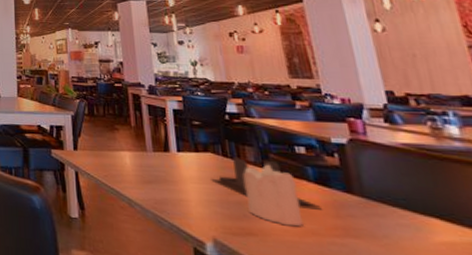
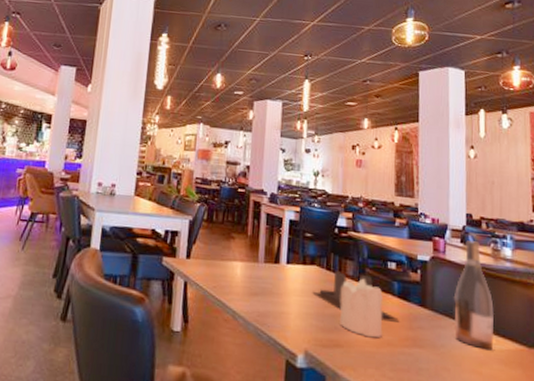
wine bottle: none [388,120,458,243] -> present [453,240,494,350]

